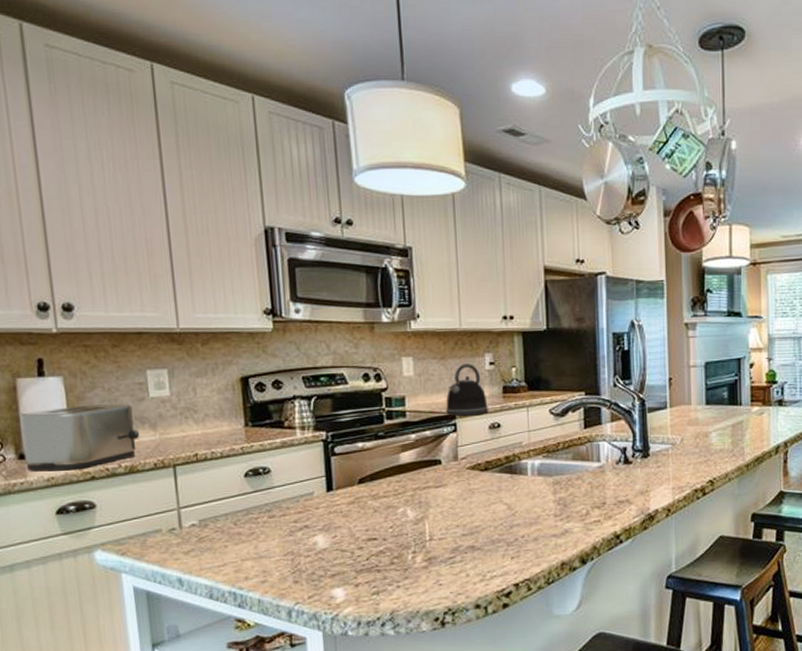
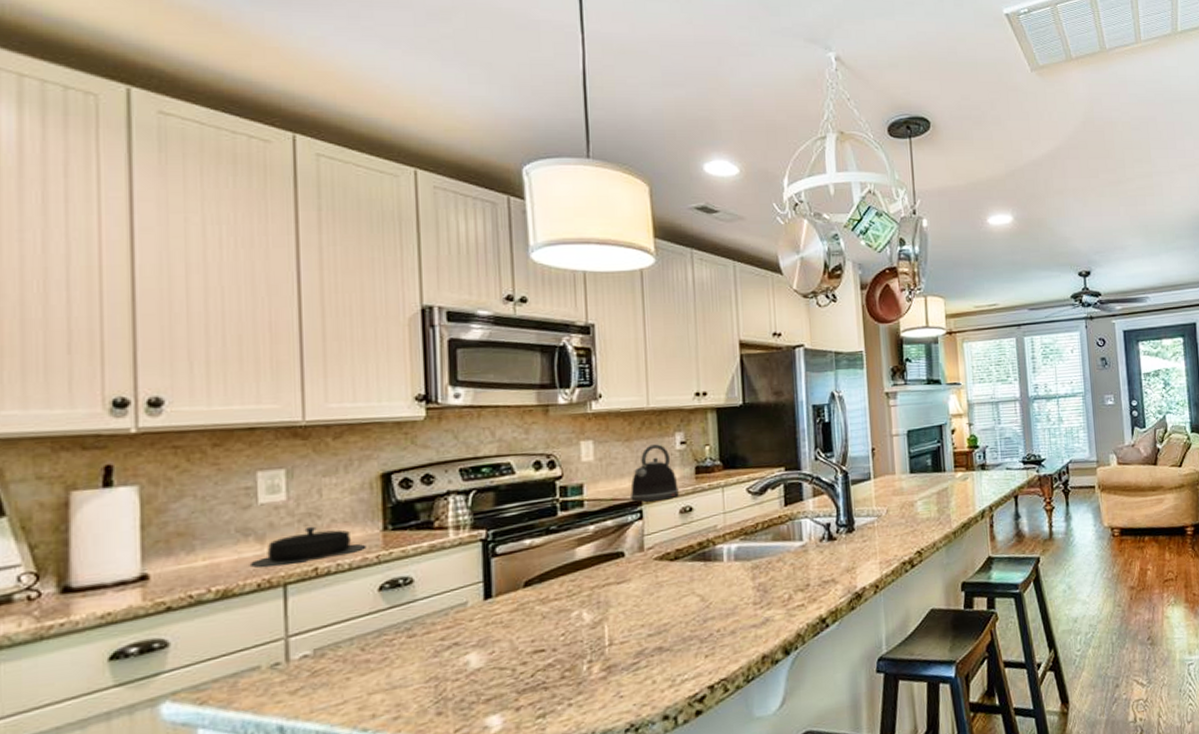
toaster: present [20,404,140,471] -> none [69,513,241,607]
cooking pot: none [148,419,233,450] -> present [251,526,366,567]

